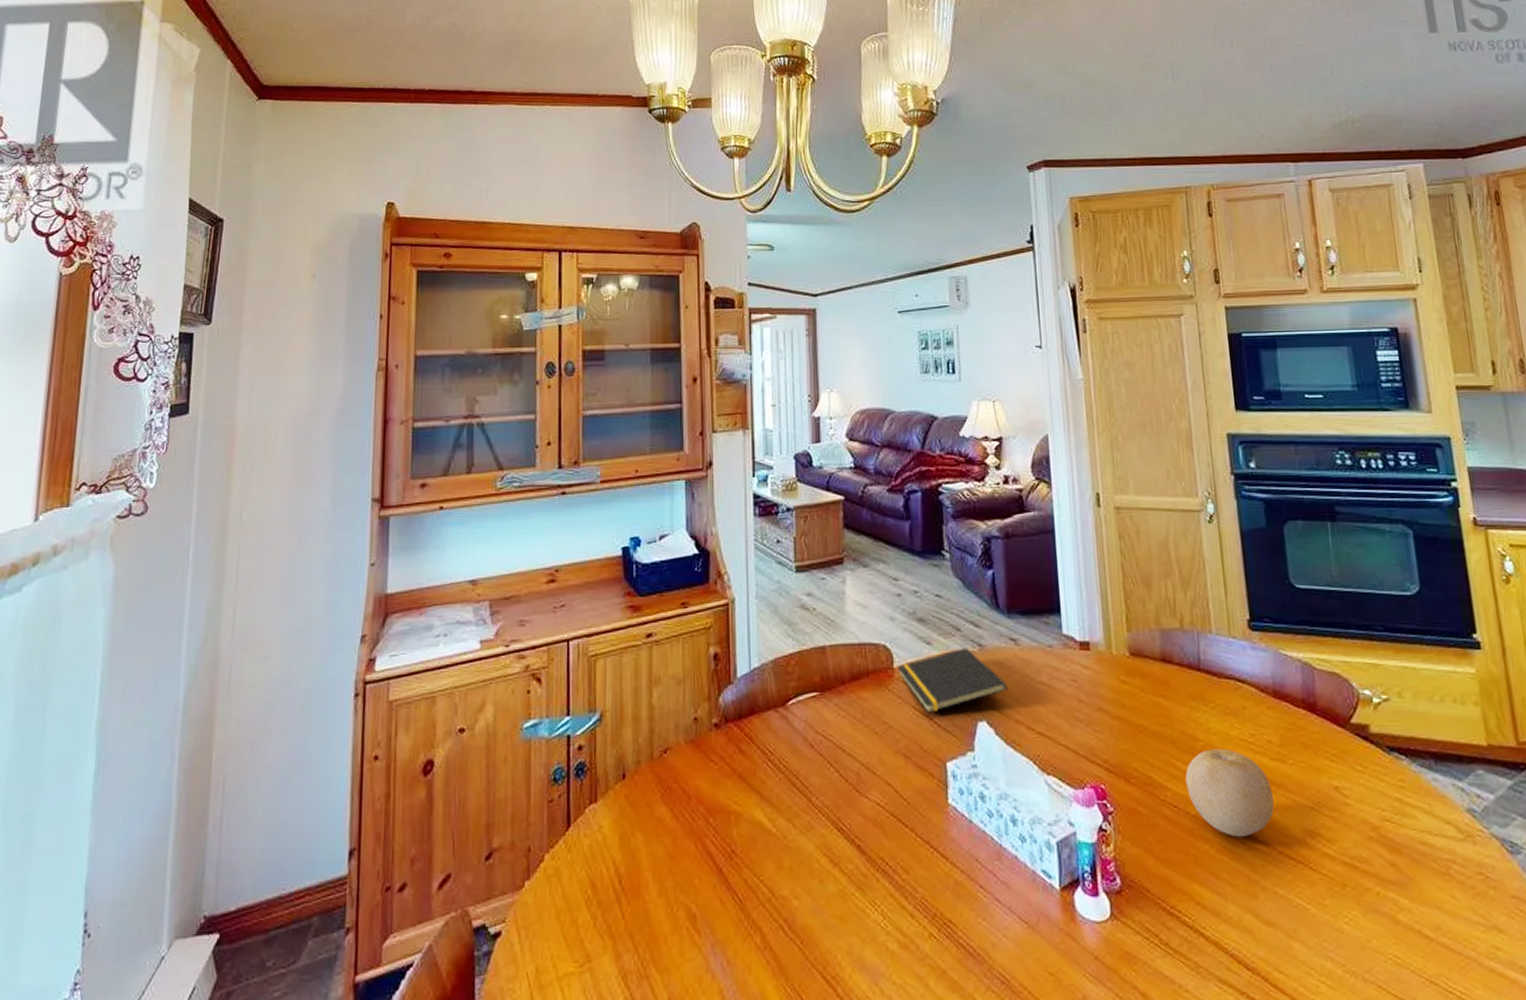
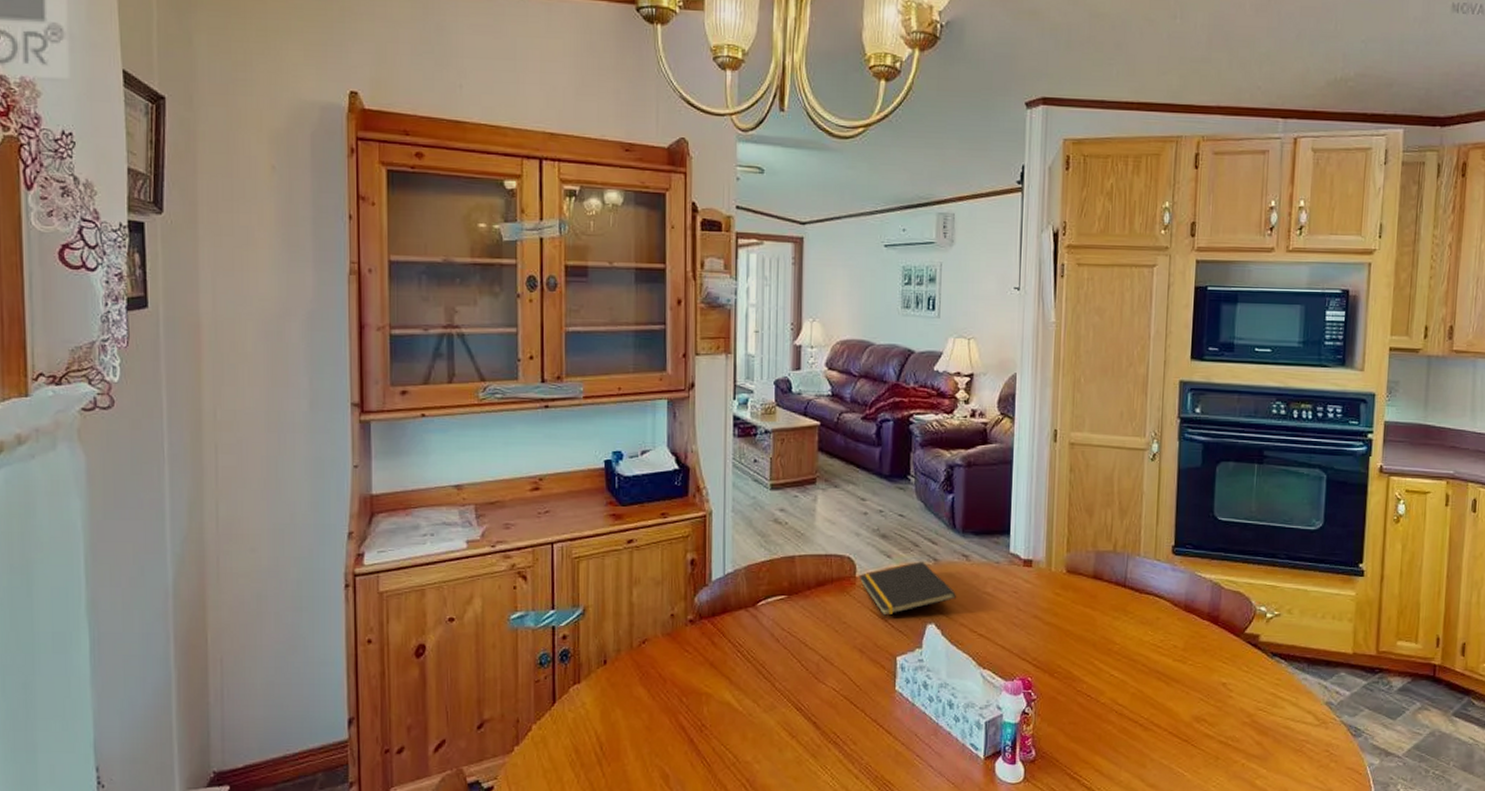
fruit: present [1185,749,1274,838] -> none [1100,651,1171,721]

